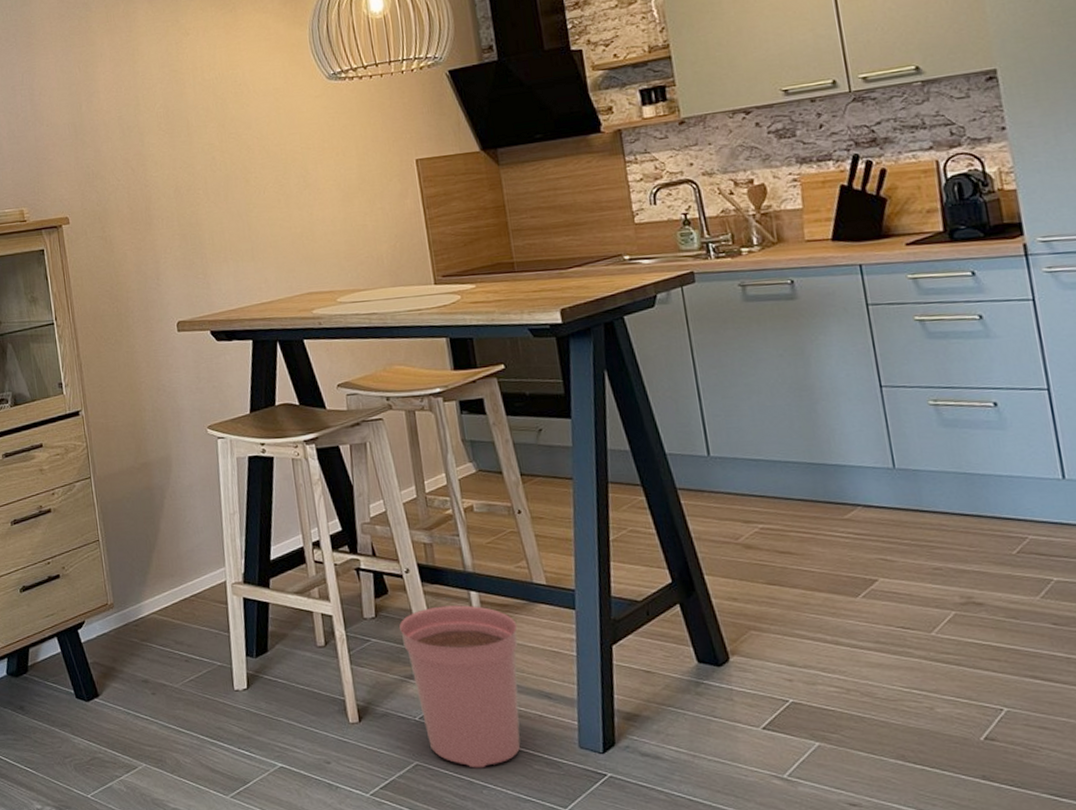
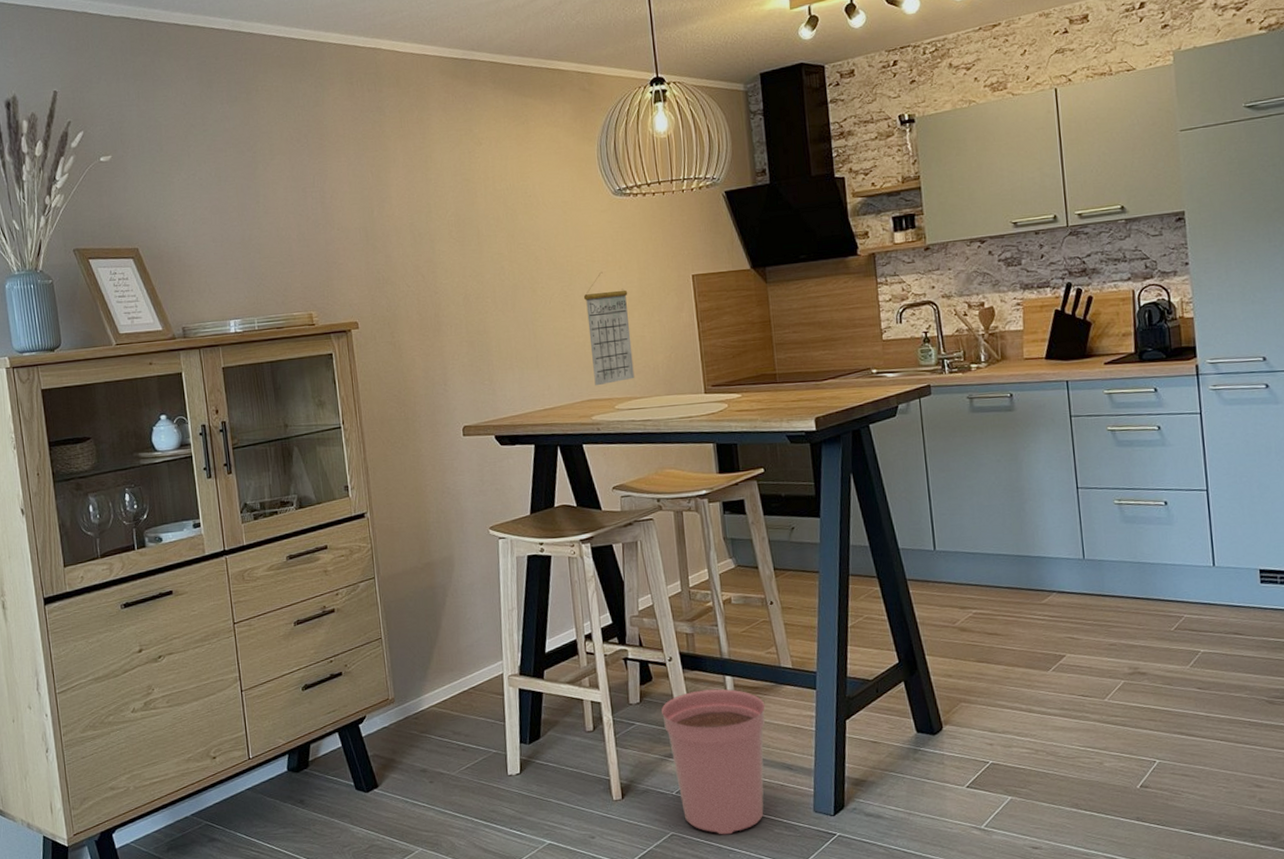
calendar: none [299,158,357,278] -> present [583,271,635,386]

